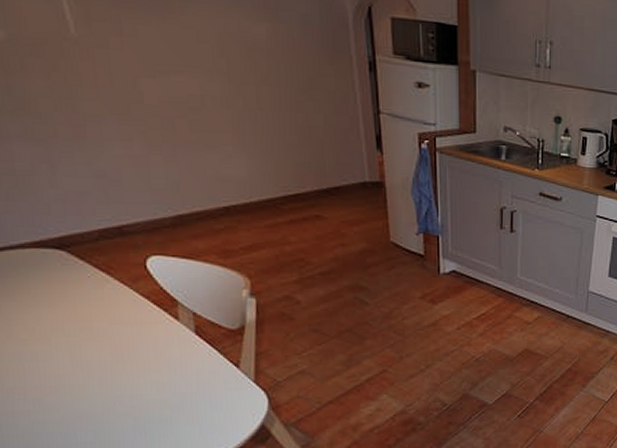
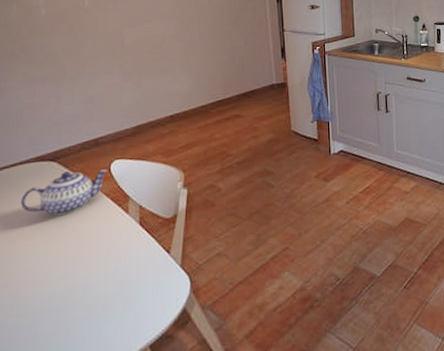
teapot: none [21,264,145,317] -> present [20,169,109,216]

